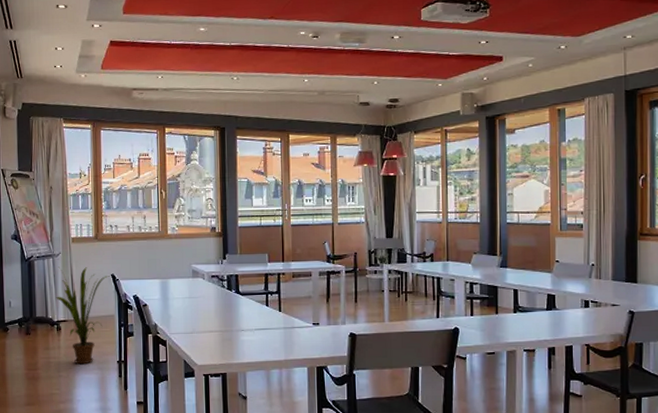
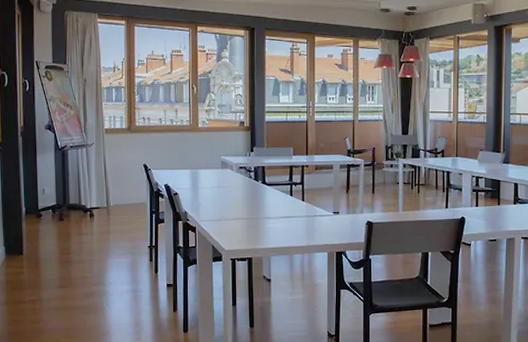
house plant: present [56,267,110,365] -> none [89,156,142,249]

